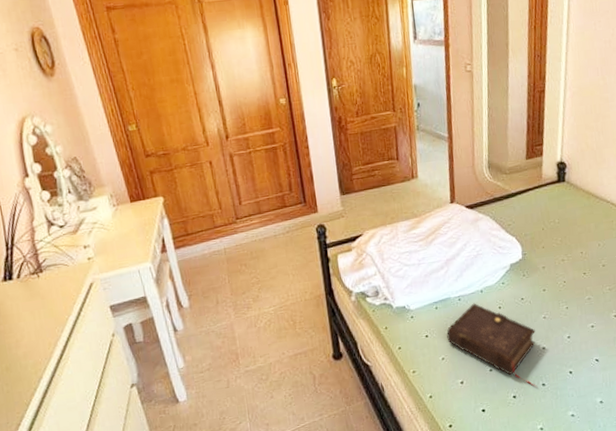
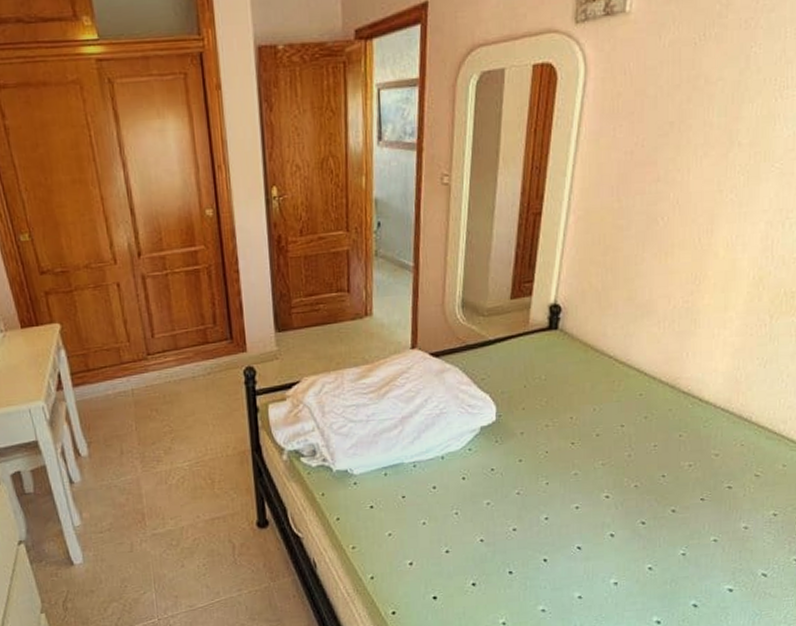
book: present [446,303,538,387] -> none [396,471,505,575]

